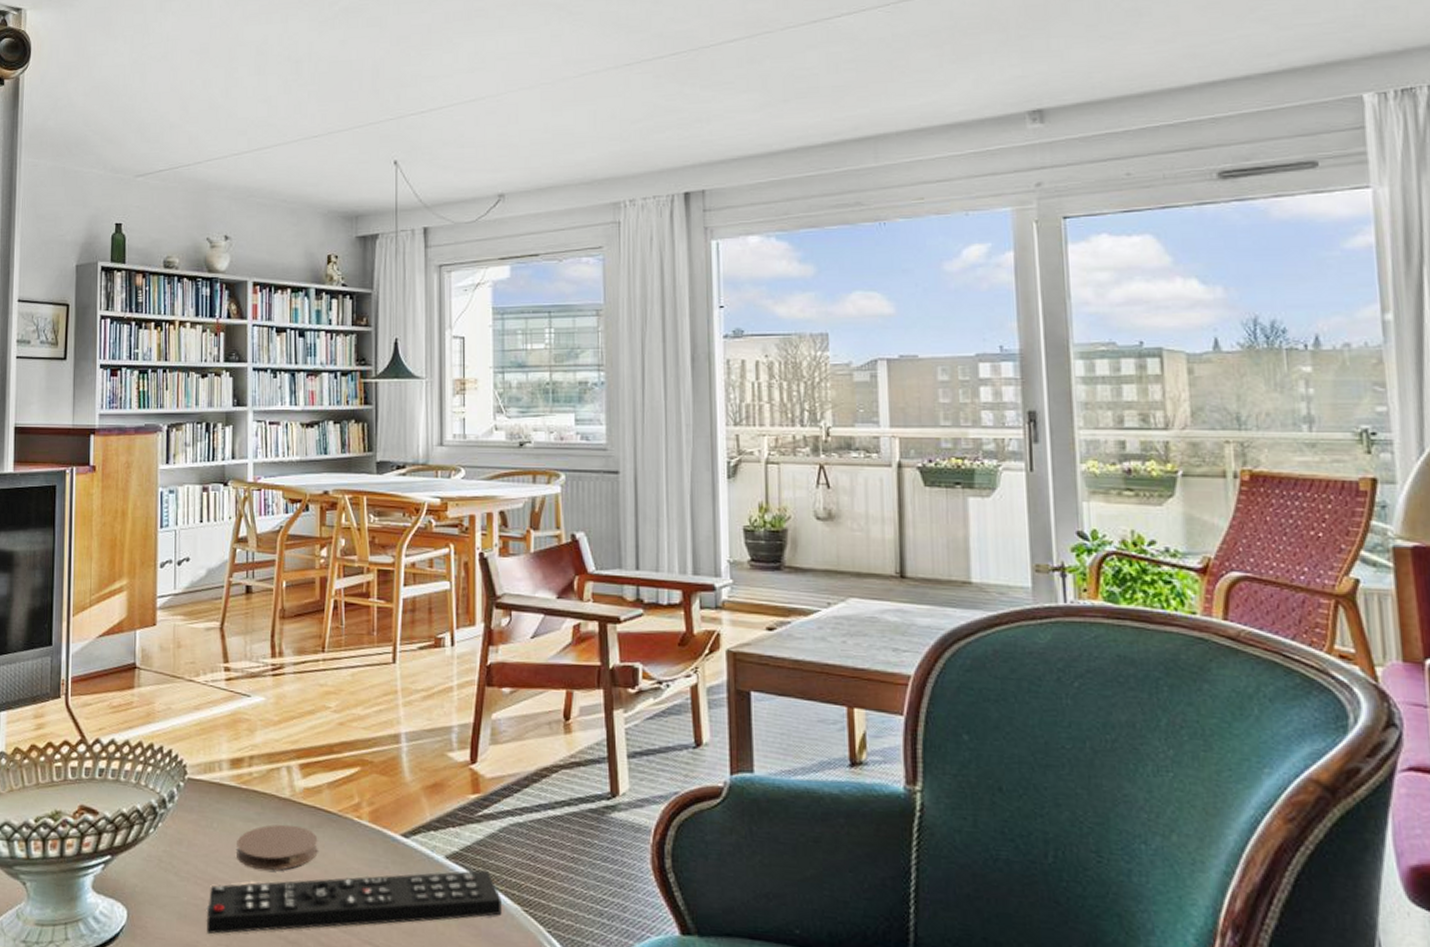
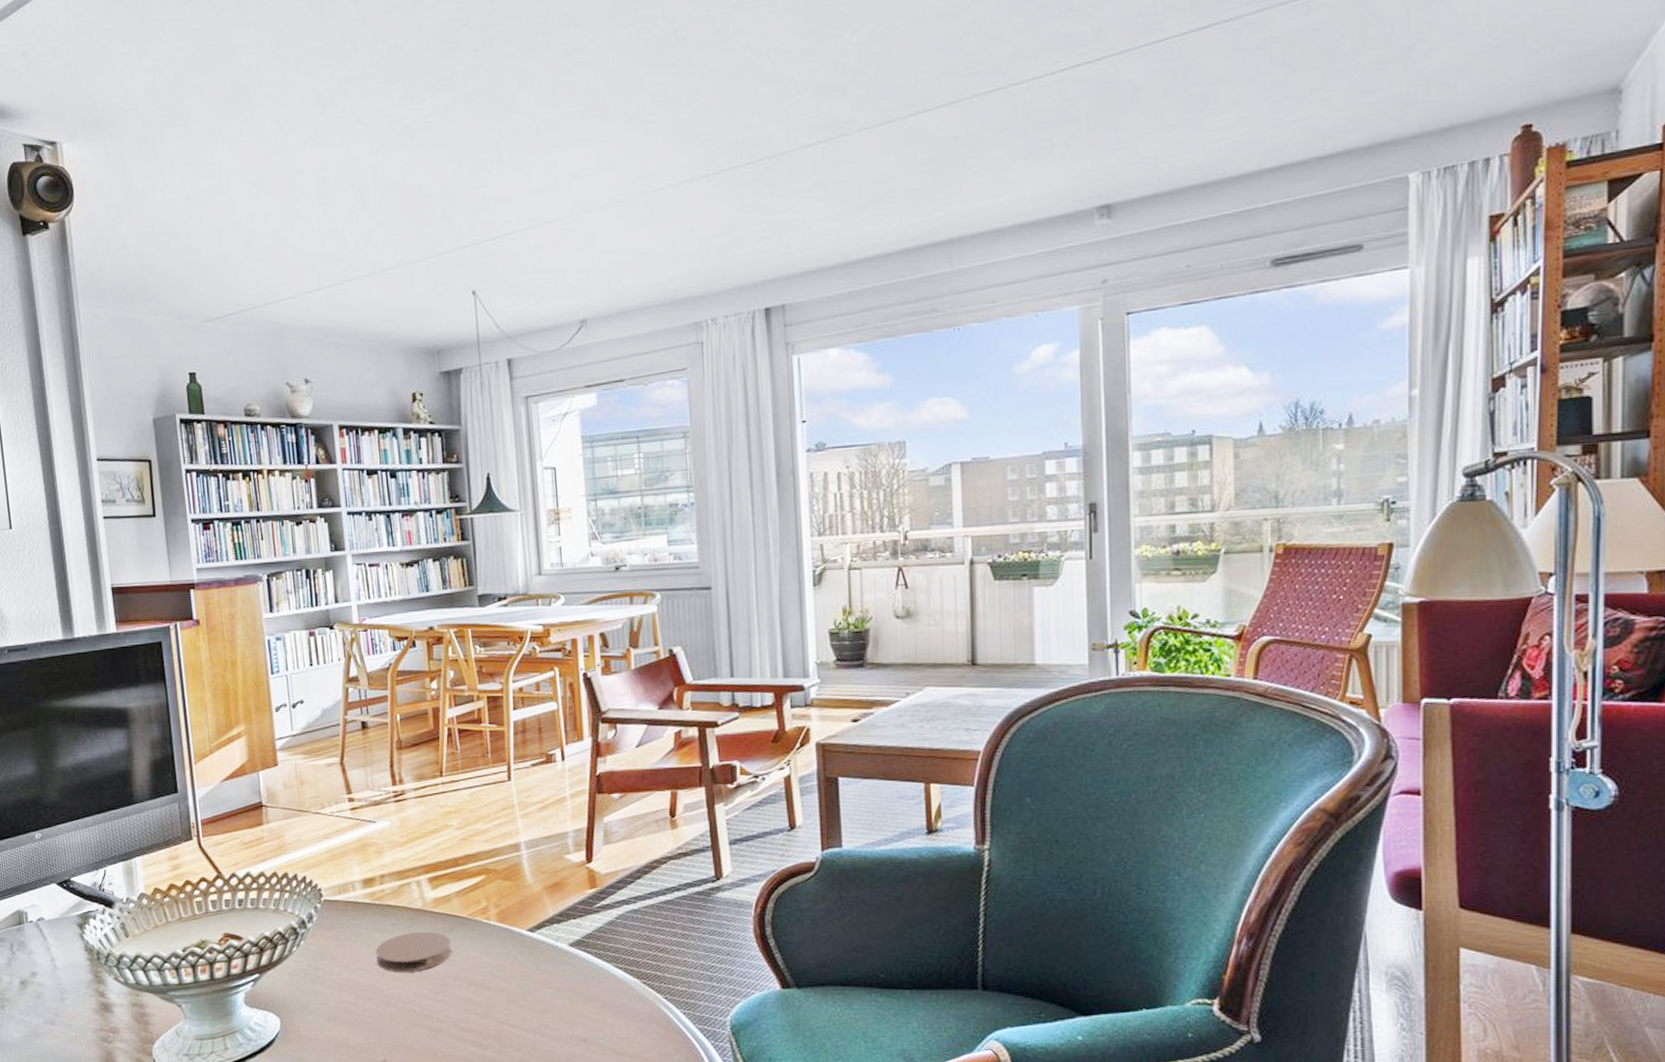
remote control: present [206,870,503,934] -> none [353,952,623,1030]

